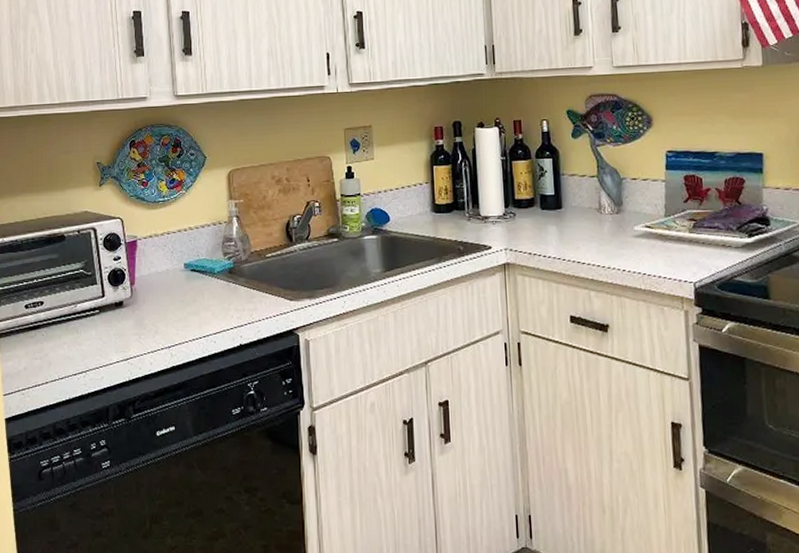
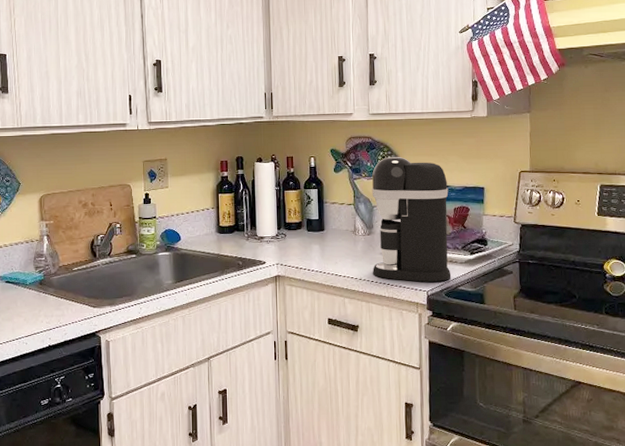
coffee maker: none [619,117,725,271] -> present [372,156,452,282]

